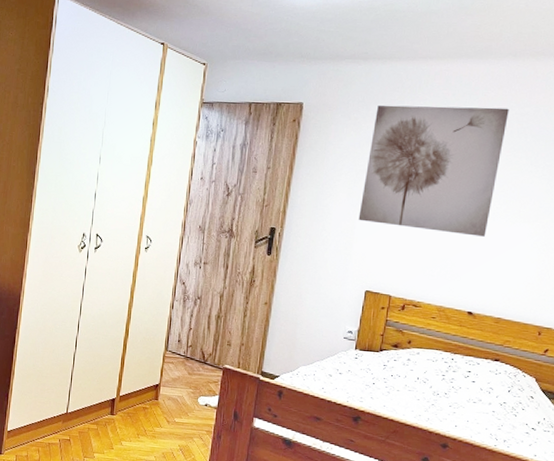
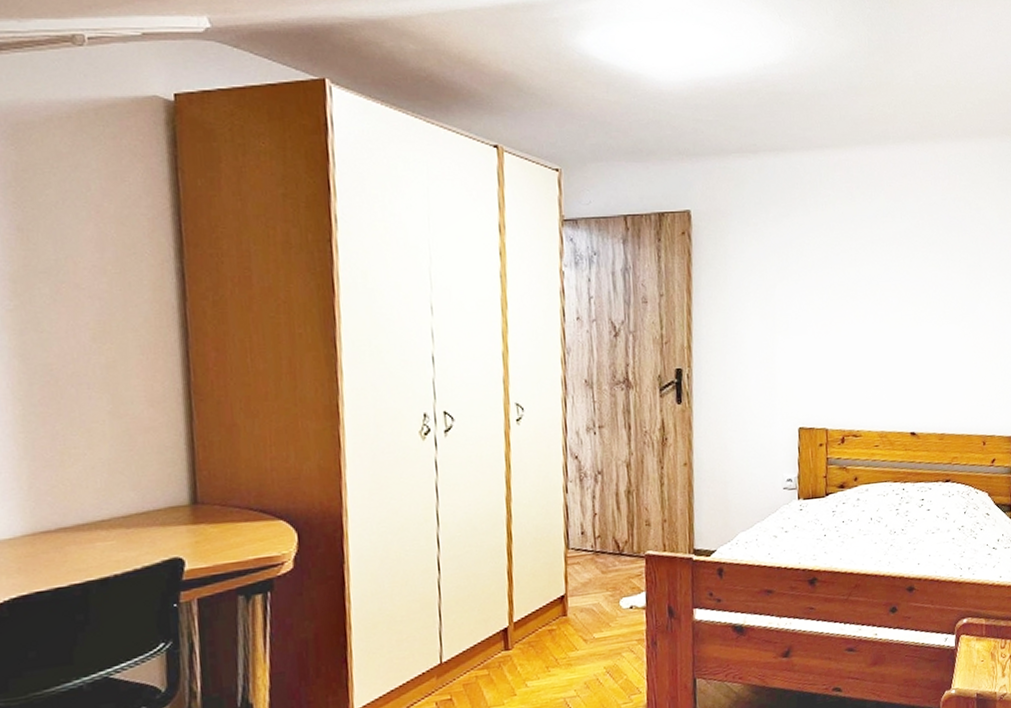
wall art: present [358,105,509,237] -> none [776,198,917,347]

